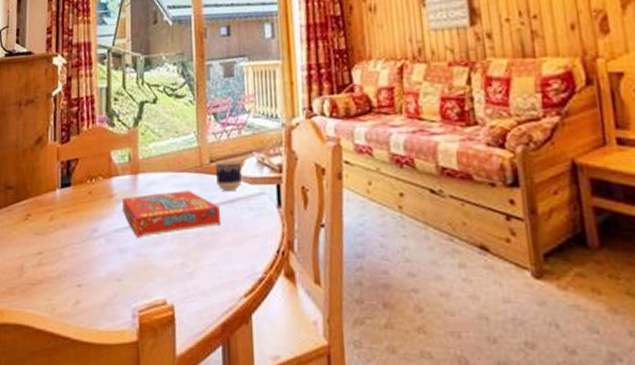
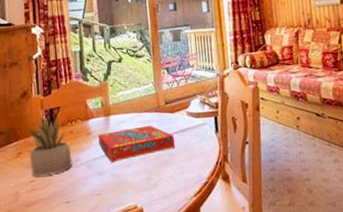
succulent plant: none [39,169,89,247] -> present [27,116,73,176]
cup: present [214,160,242,191] -> none [169,101,189,124]

